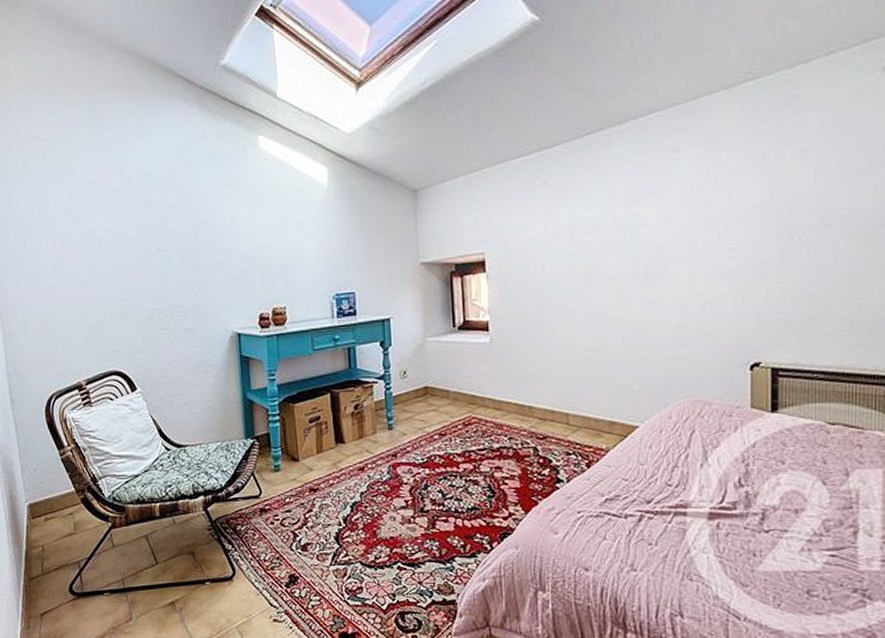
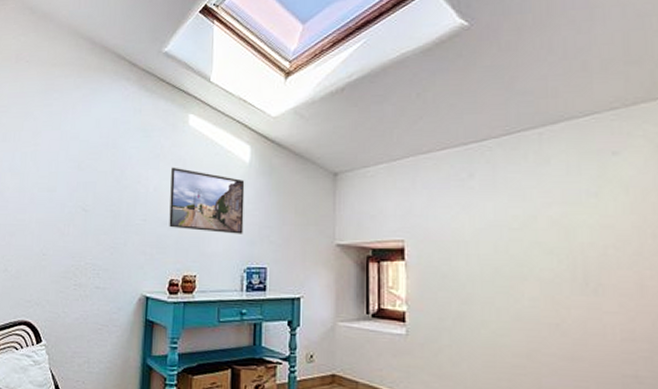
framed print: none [247,195,329,262] -> present [169,167,245,234]

